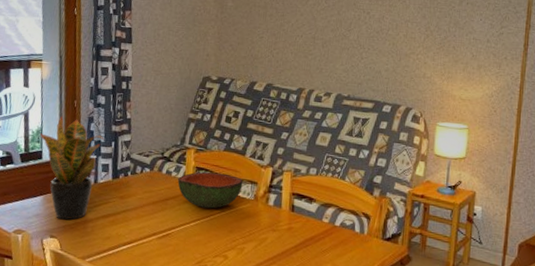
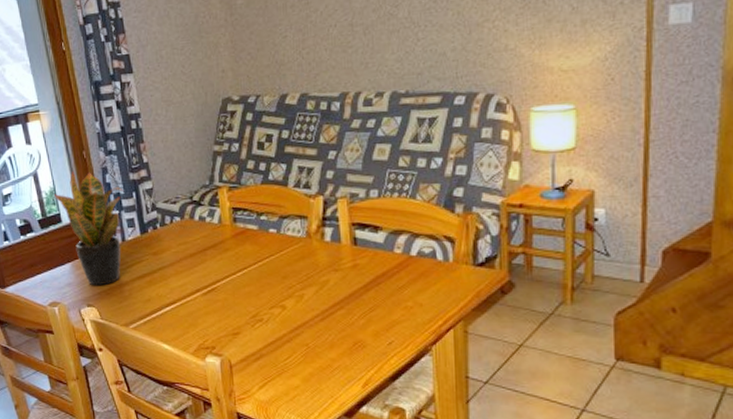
bowl: present [177,172,243,209] -> none [214,211,290,254]

